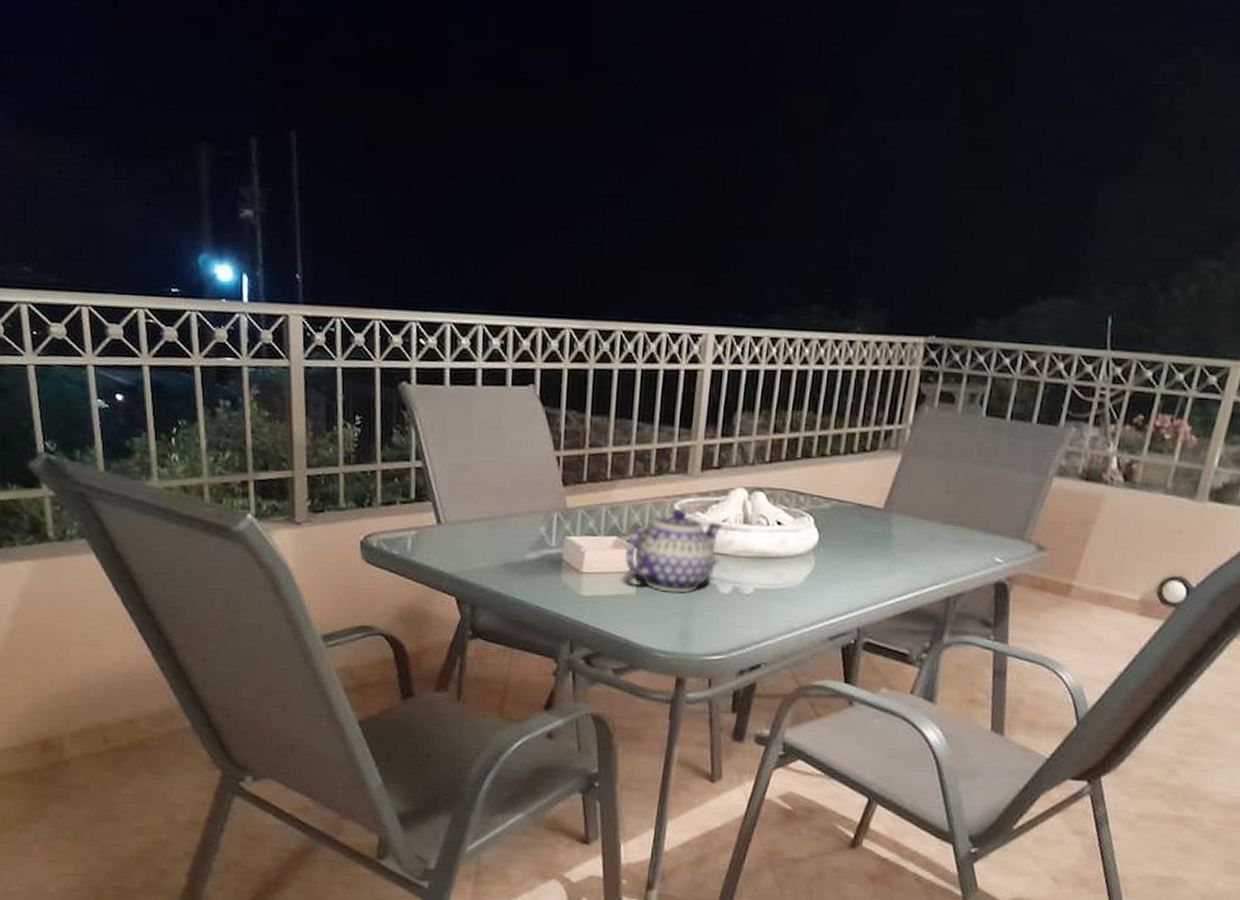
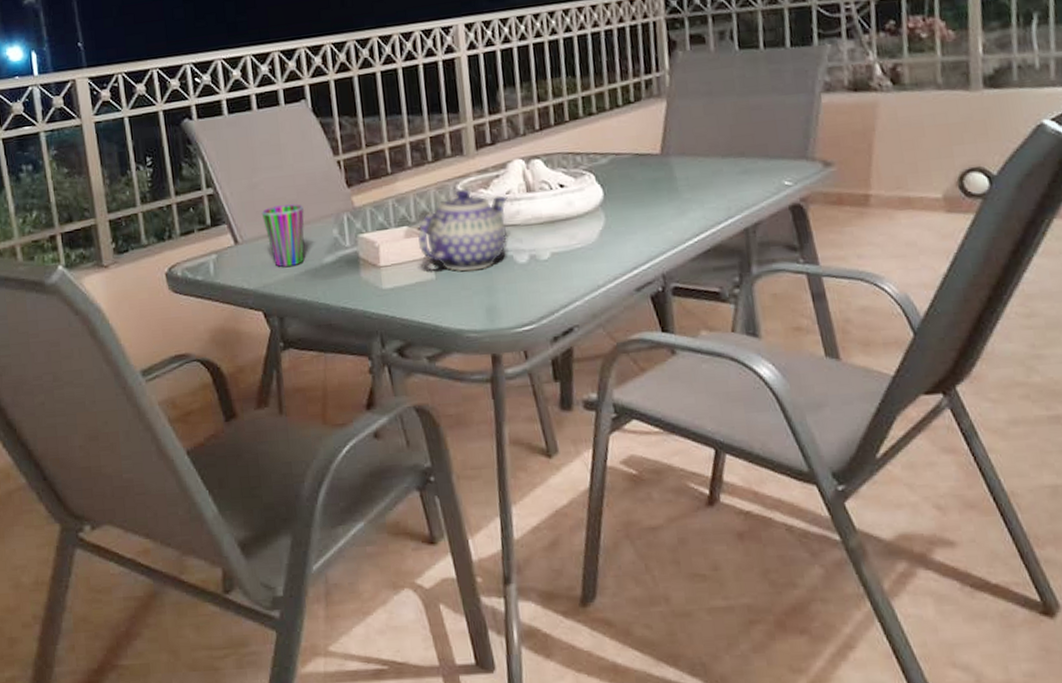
cup: none [469,491,514,558] -> present [261,203,304,267]

